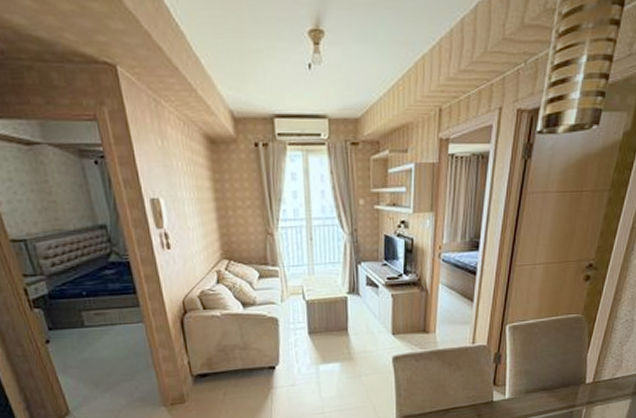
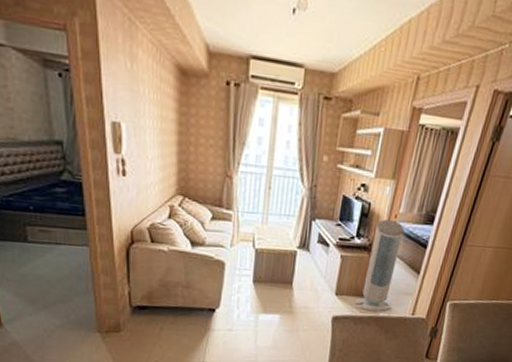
air purifier: none [412,251,451,346] -> present [354,219,404,312]

